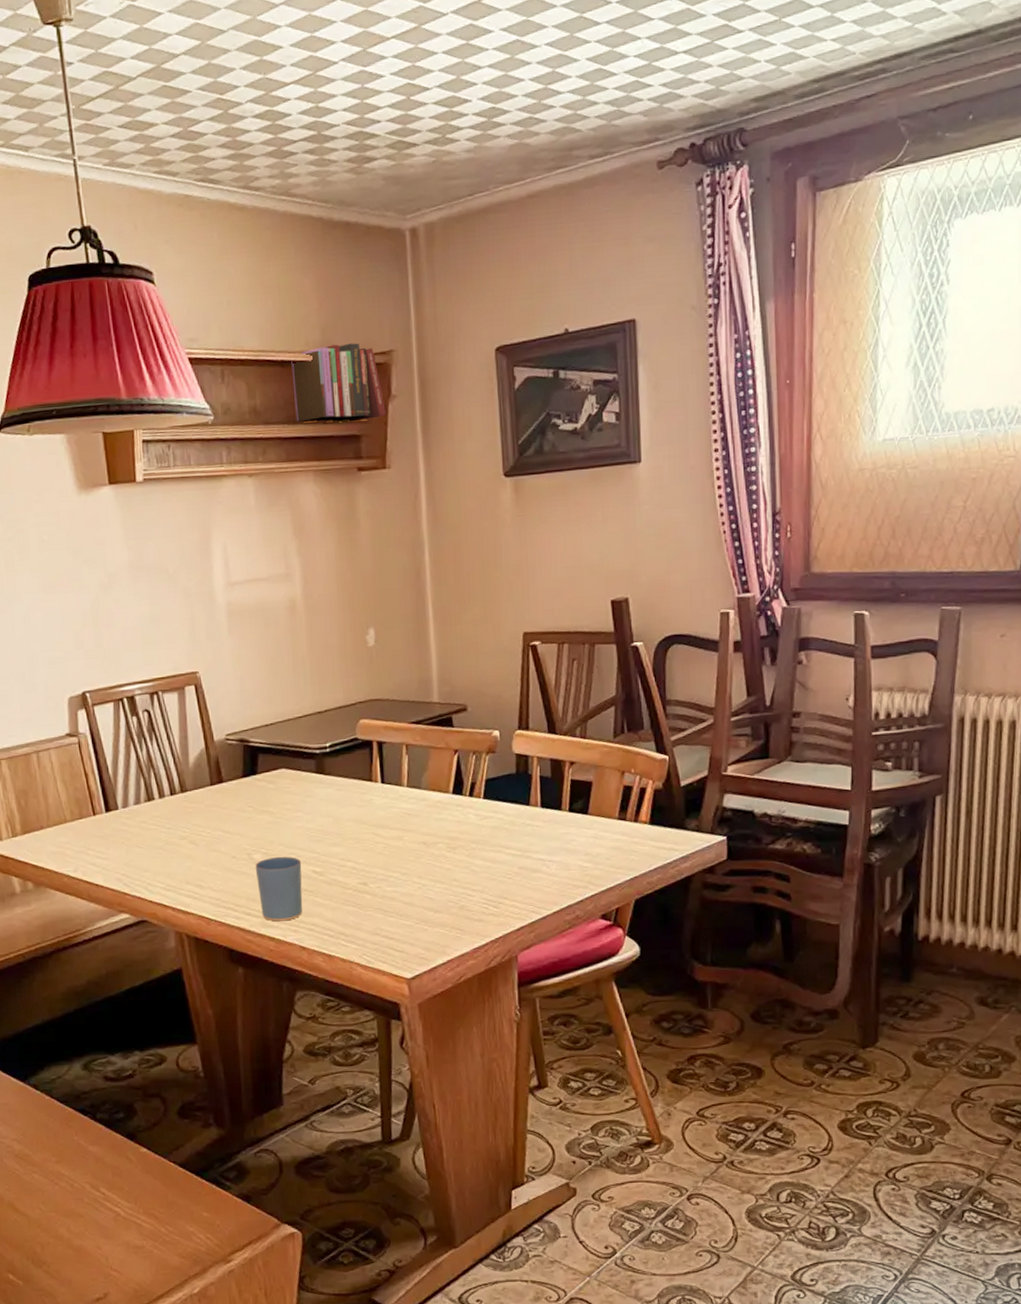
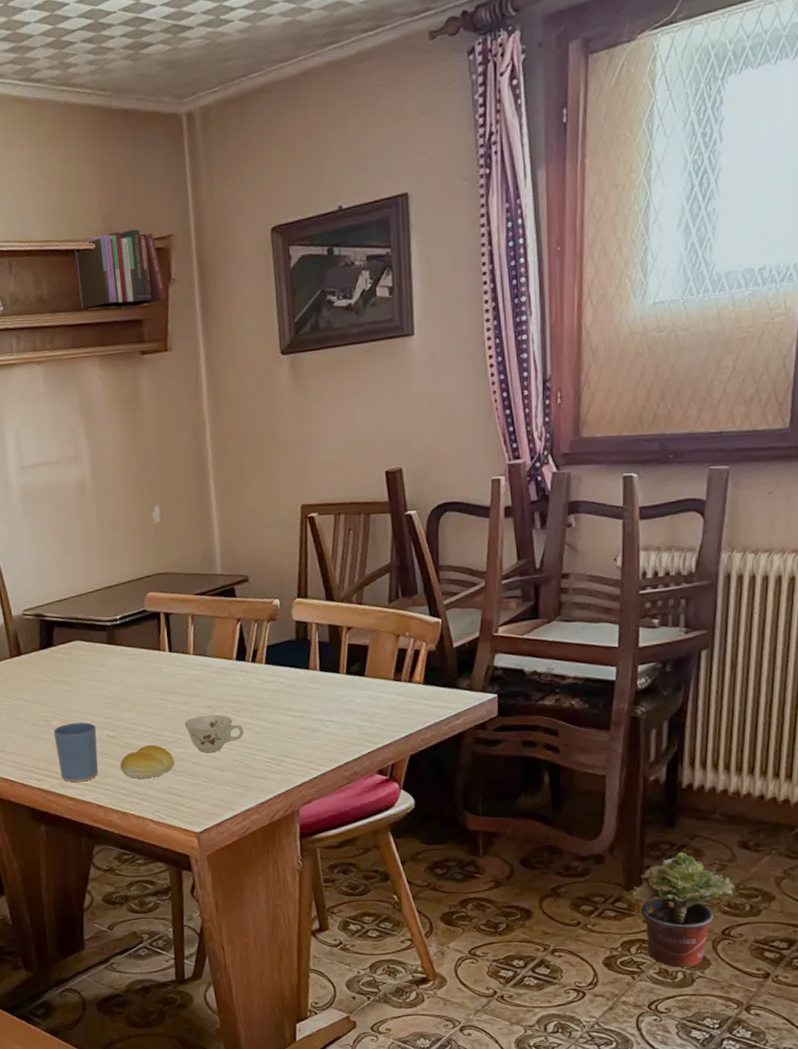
bread roll: none [326,883,386,919] -> present [120,745,175,779]
teacup: none [396,851,459,893] -> present [184,714,244,753]
potted plant: none [867,1008,974,1132] -> present [631,852,735,967]

